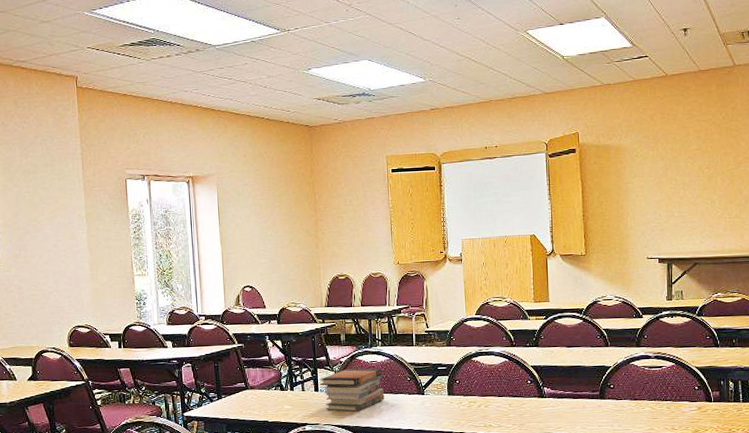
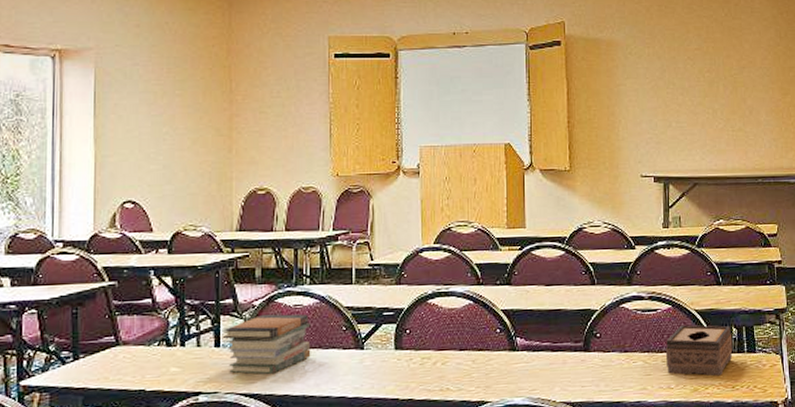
tissue box: none [669,379,730,421] -> present [665,324,733,376]

